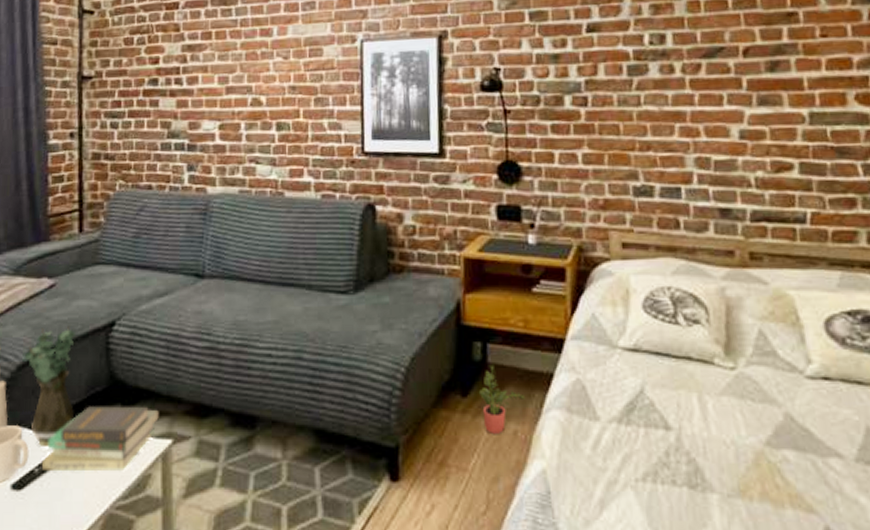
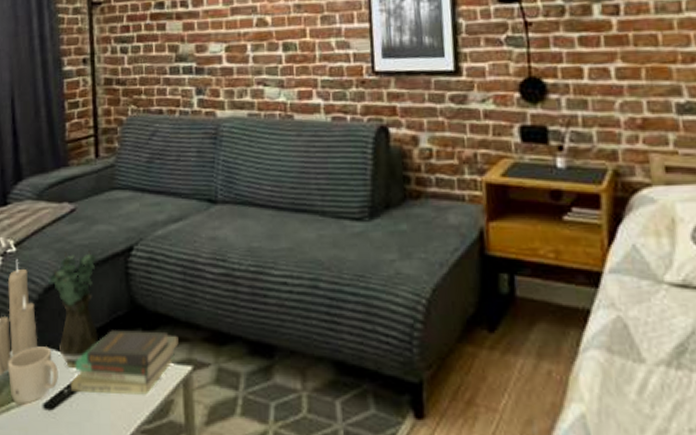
potted plant: present [478,365,525,434] -> none [506,298,559,373]

